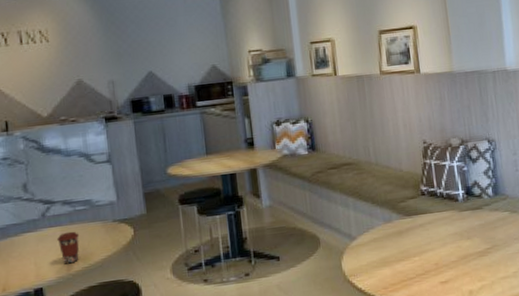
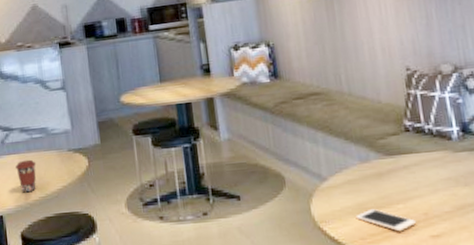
cell phone: none [379,261,430,281] -> present [355,208,417,232]

